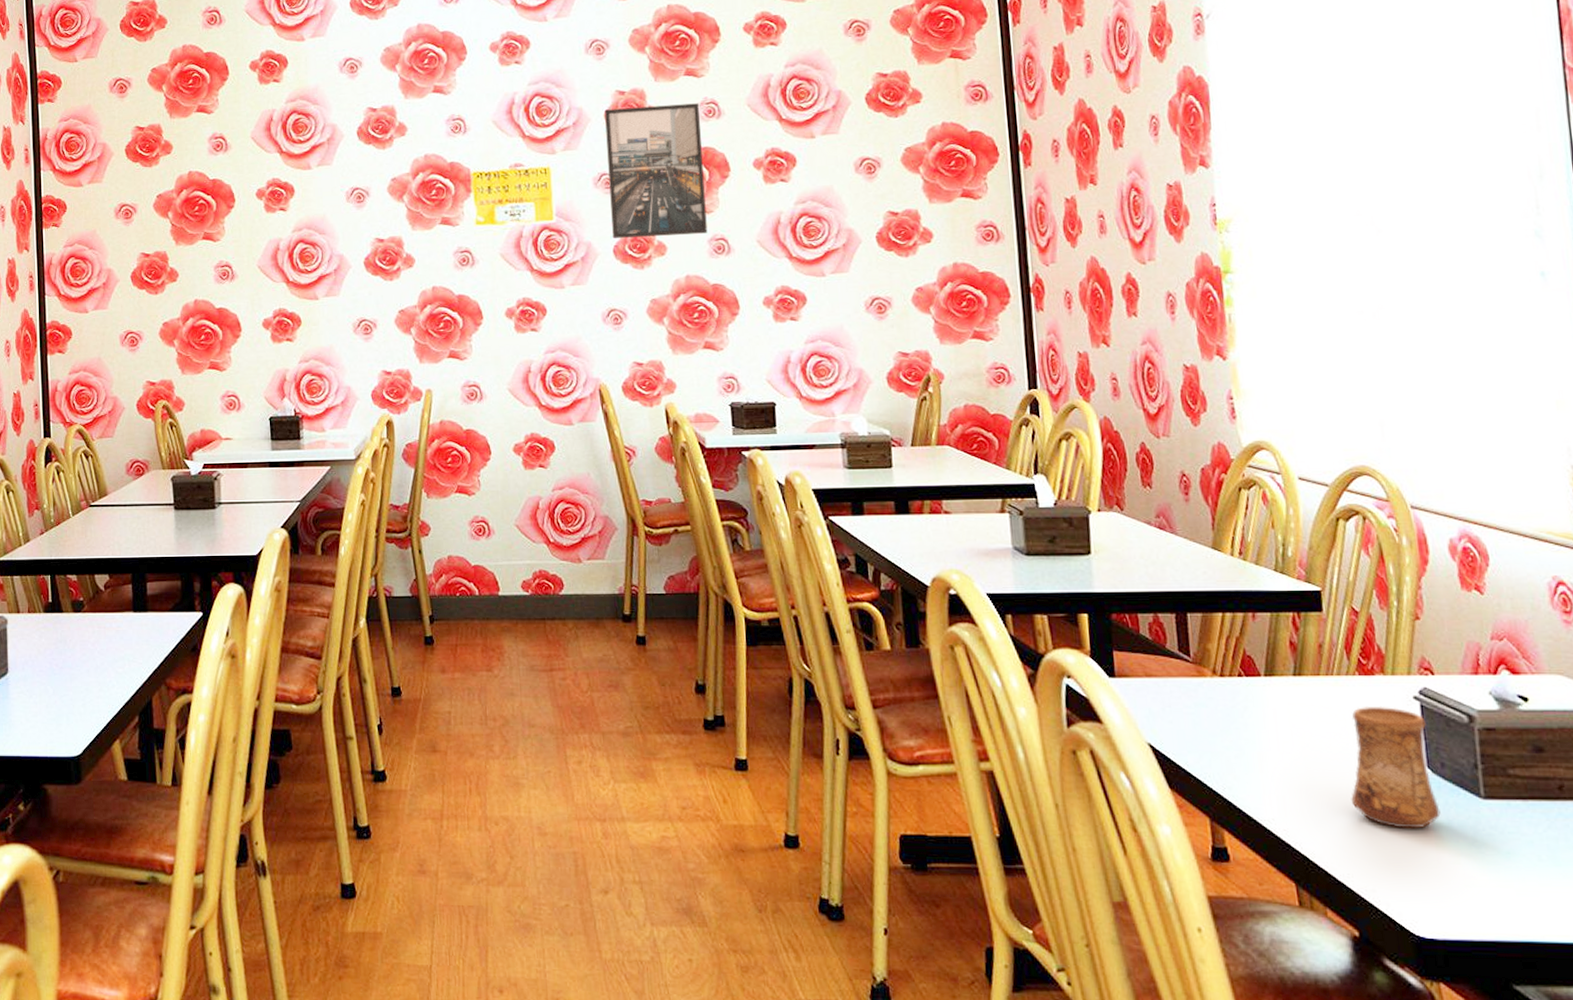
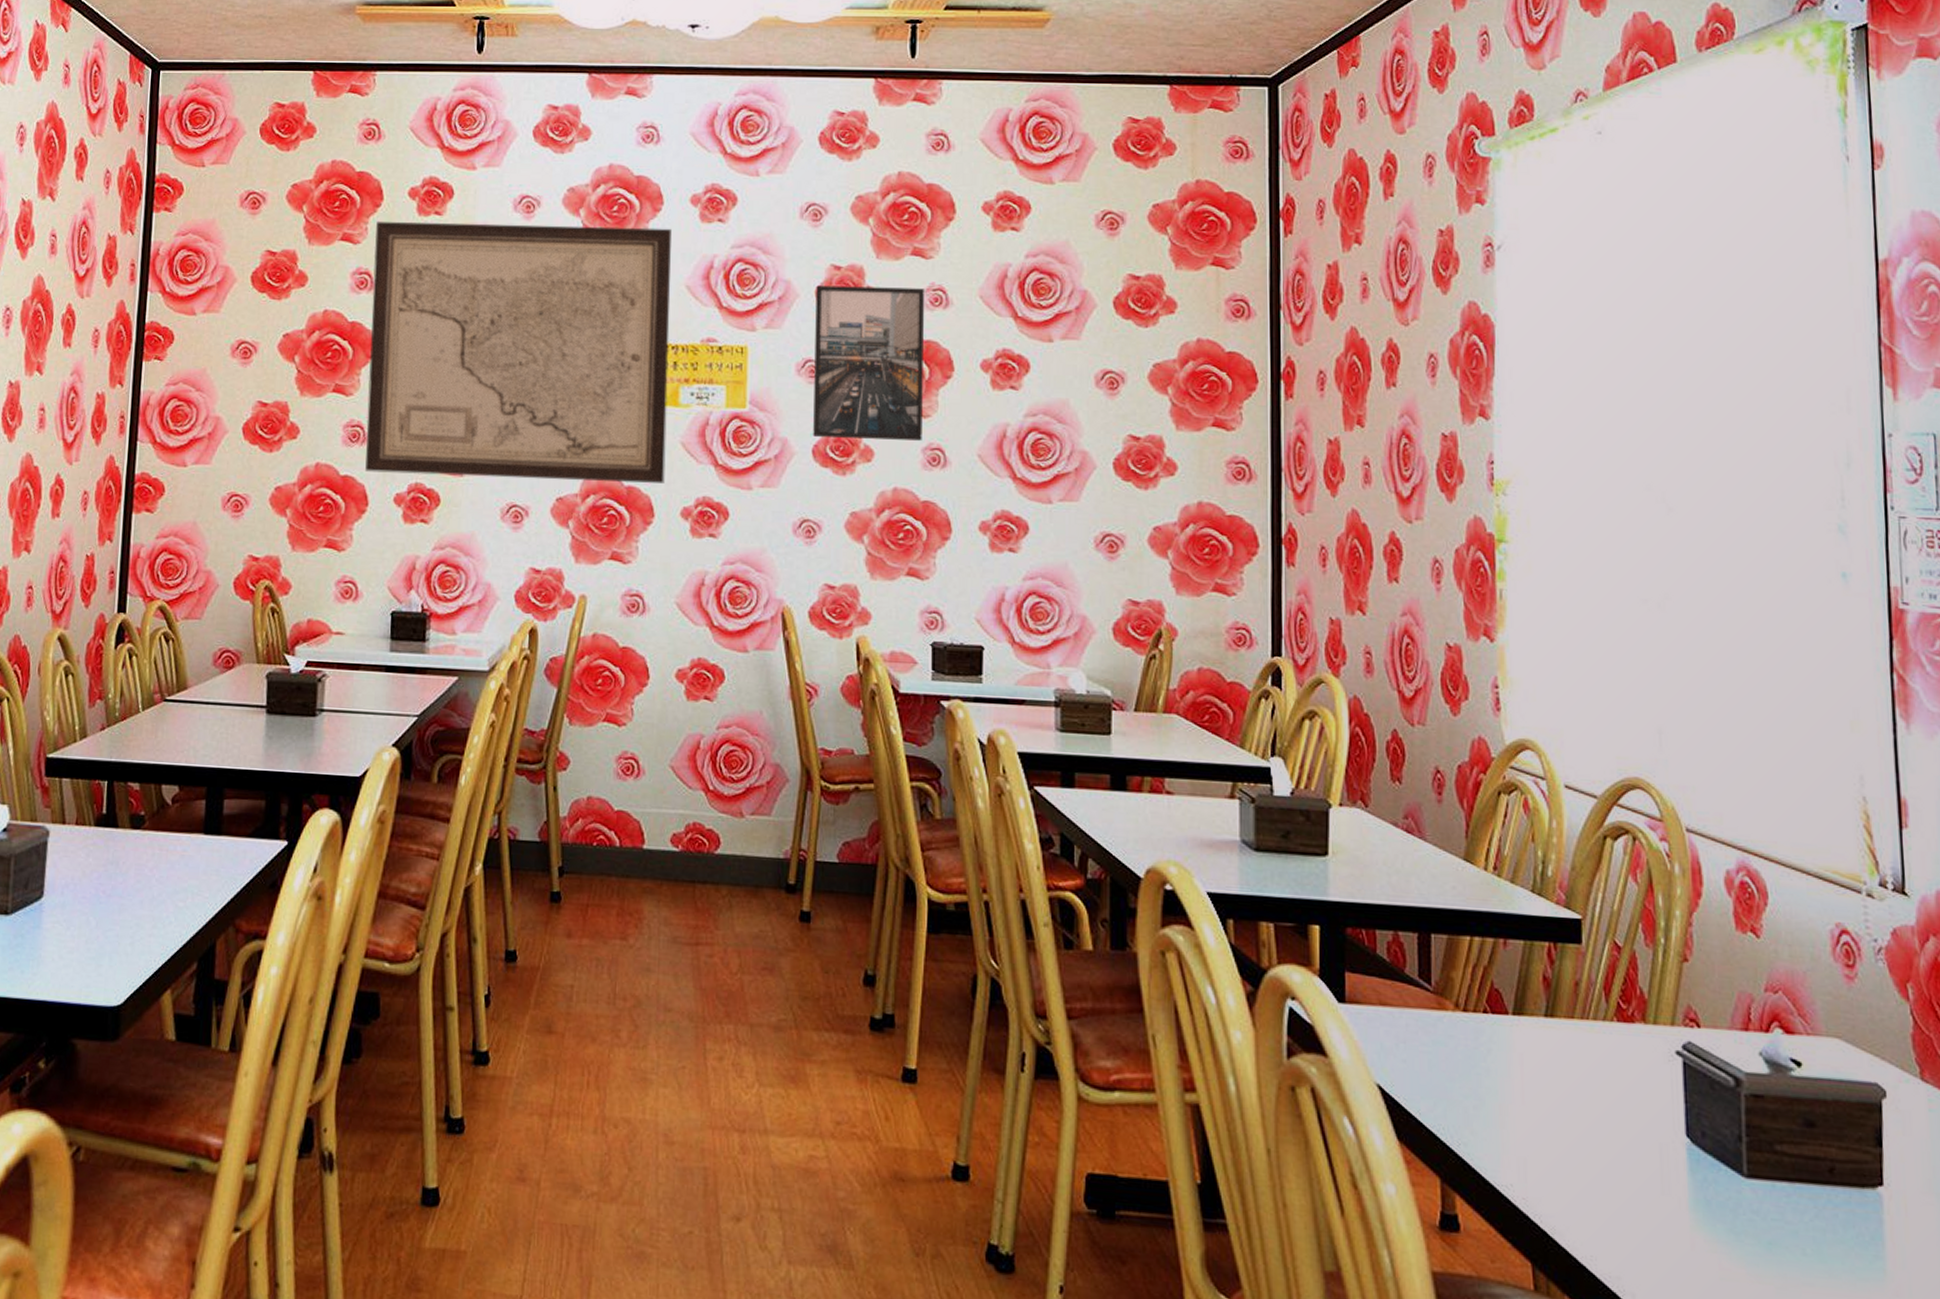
wall art: none [225,73,489,303] -> present [365,222,671,483]
cup: present [1351,706,1441,829] -> none [1600,1058,1698,1209]

